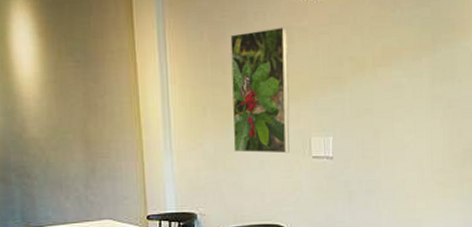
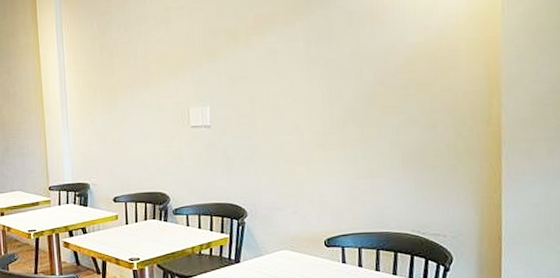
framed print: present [230,26,290,154] -> none [115,8,170,127]

